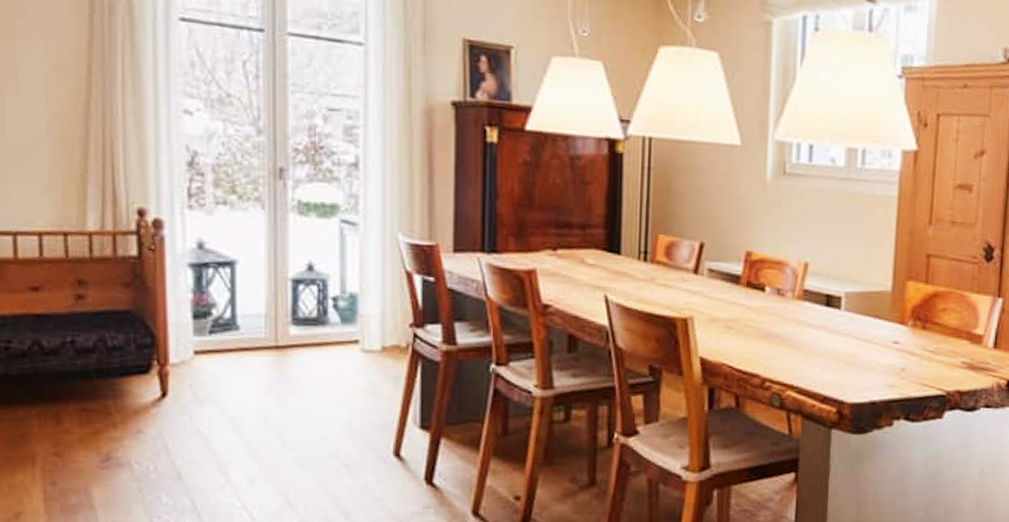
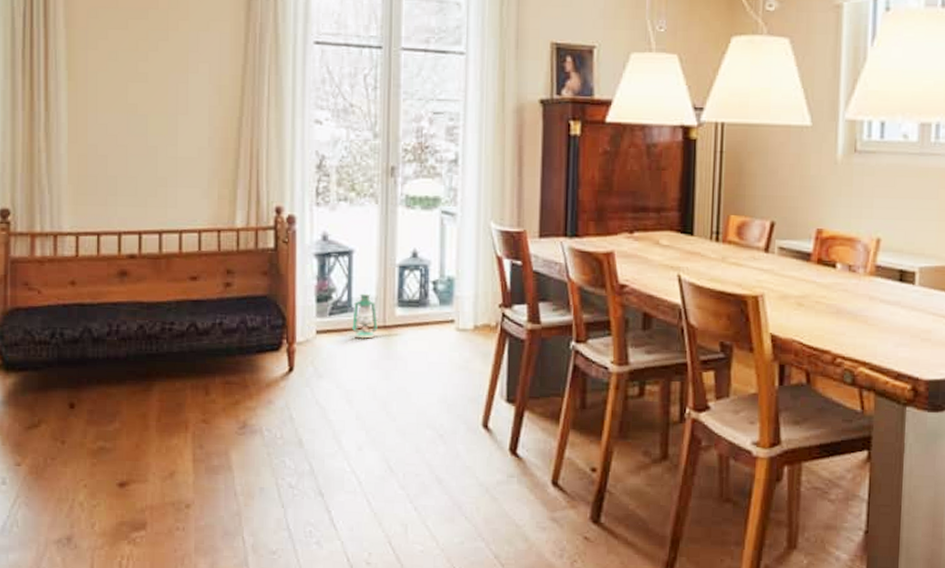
lantern: none [238,308,269,360] -> present [352,292,378,339]

